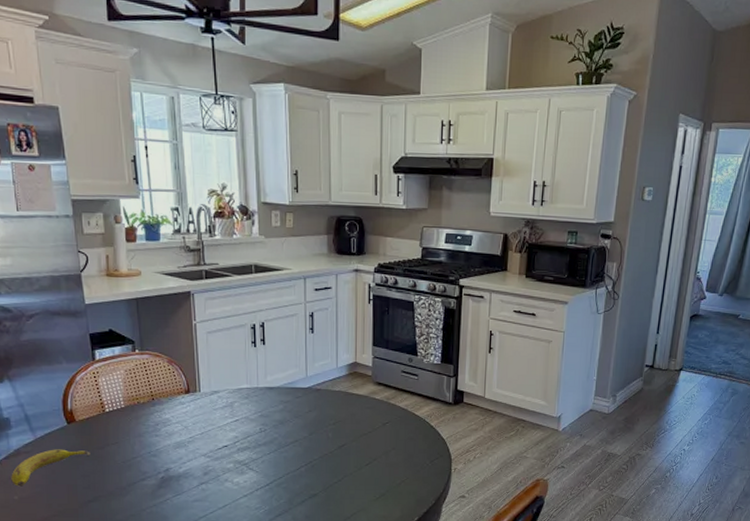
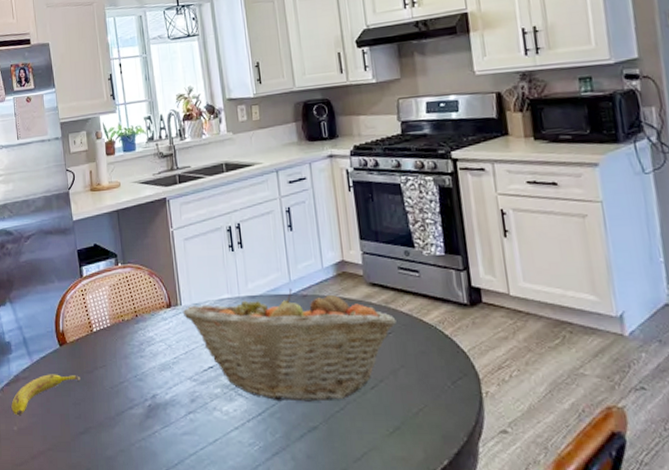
fruit basket: none [201,383,394,475] -> present [182,288,397,402]

